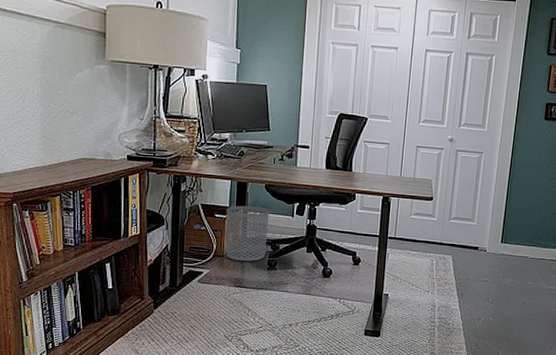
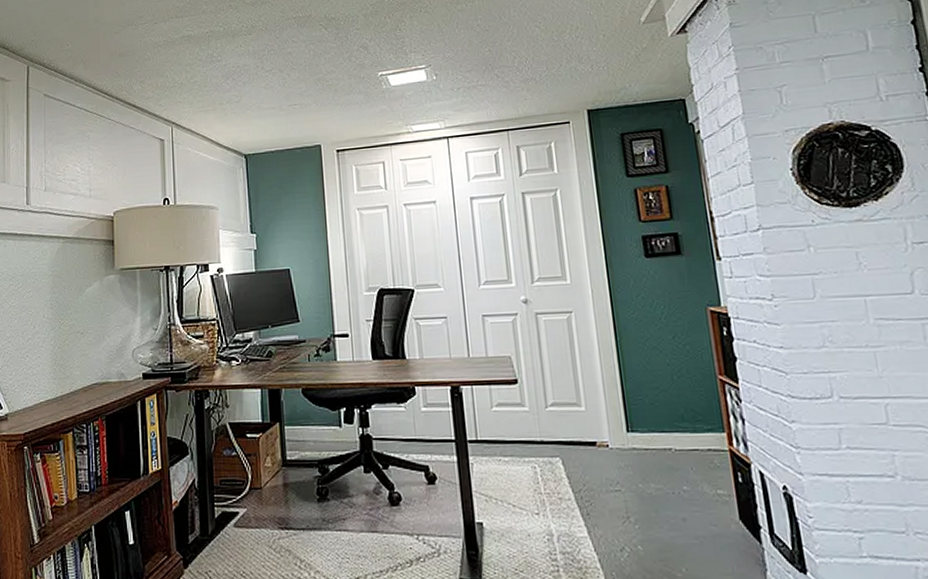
waste bin: present [226,205,269,262] -> none [259,418,313,492]

